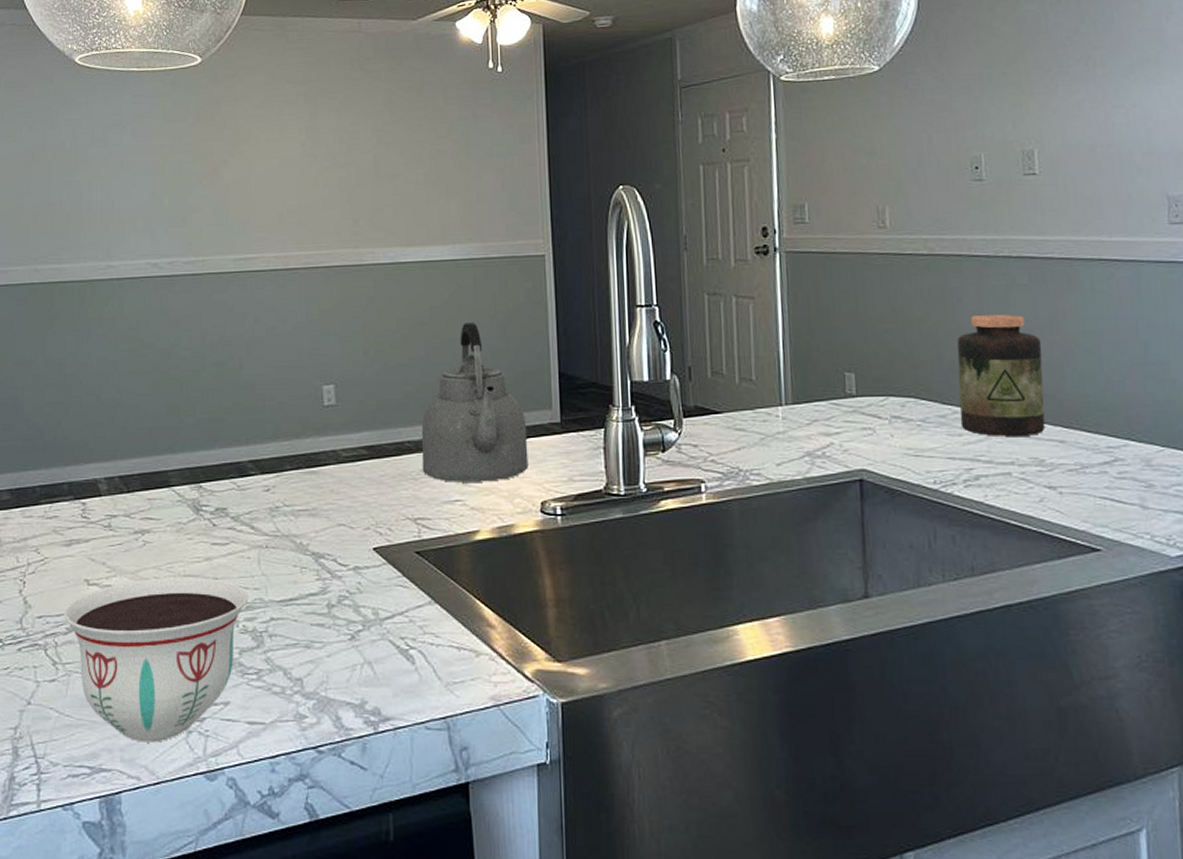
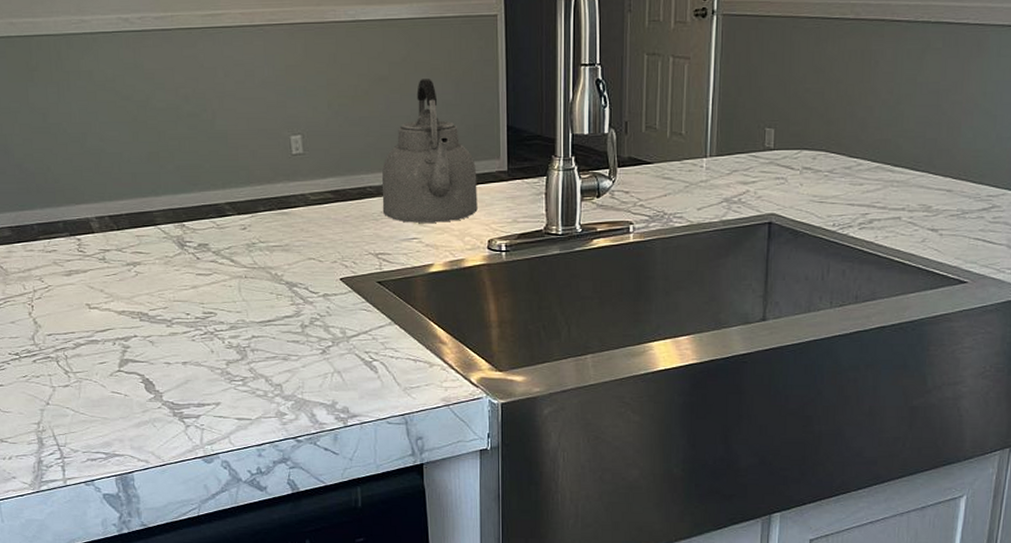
bowl: present [63,577,249,743] -> none [70,302,232,434]
jar: present [957,314,1046,436] -> none [863,75,945,186]

